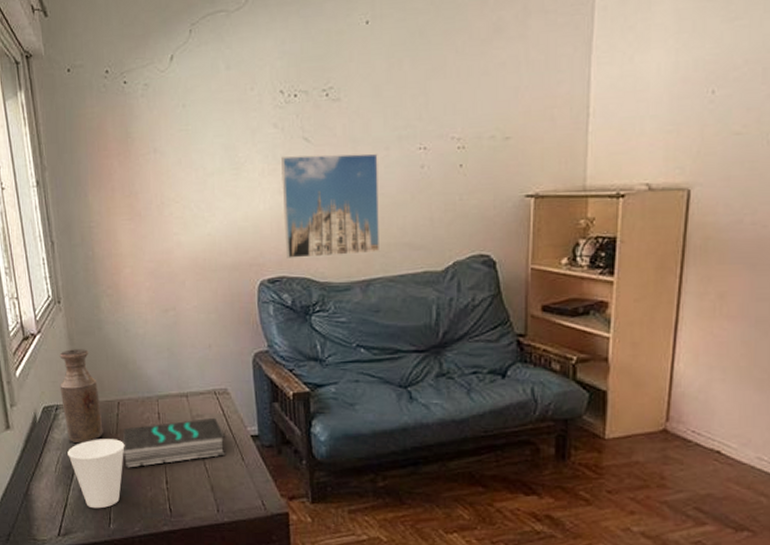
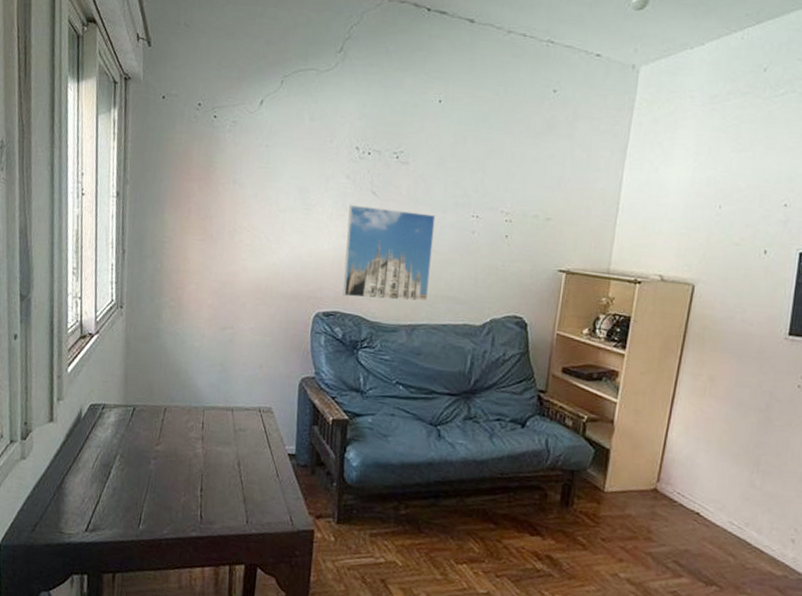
bottle: present [59,349,103,444] -> none [109,352,148,444]
cup: present [67,439,125,509] -> none [107,441,166,509]
book: present [122,417,225,468] -> none [162,432,264,473]

